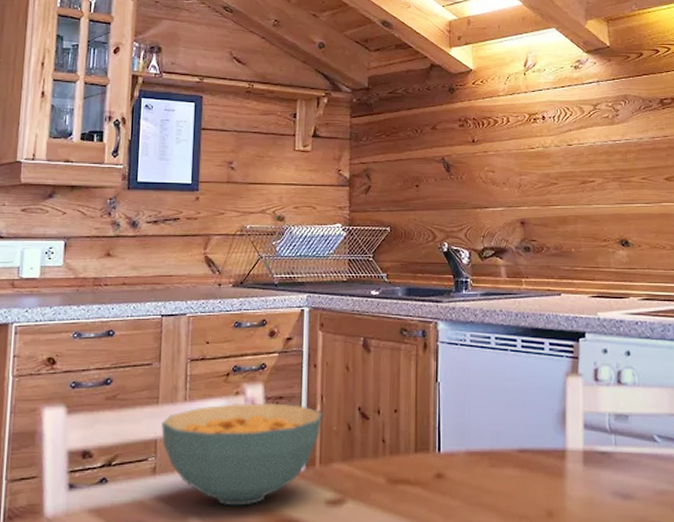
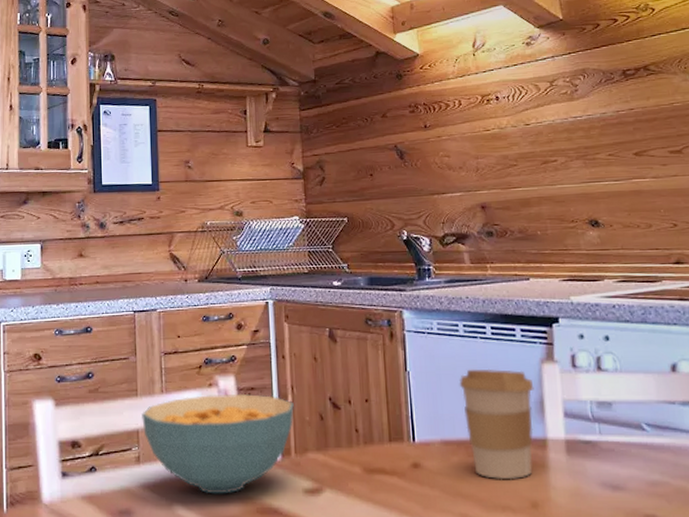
coffee cup: none [487,381,558,490] -> present [459,368,534,480]

